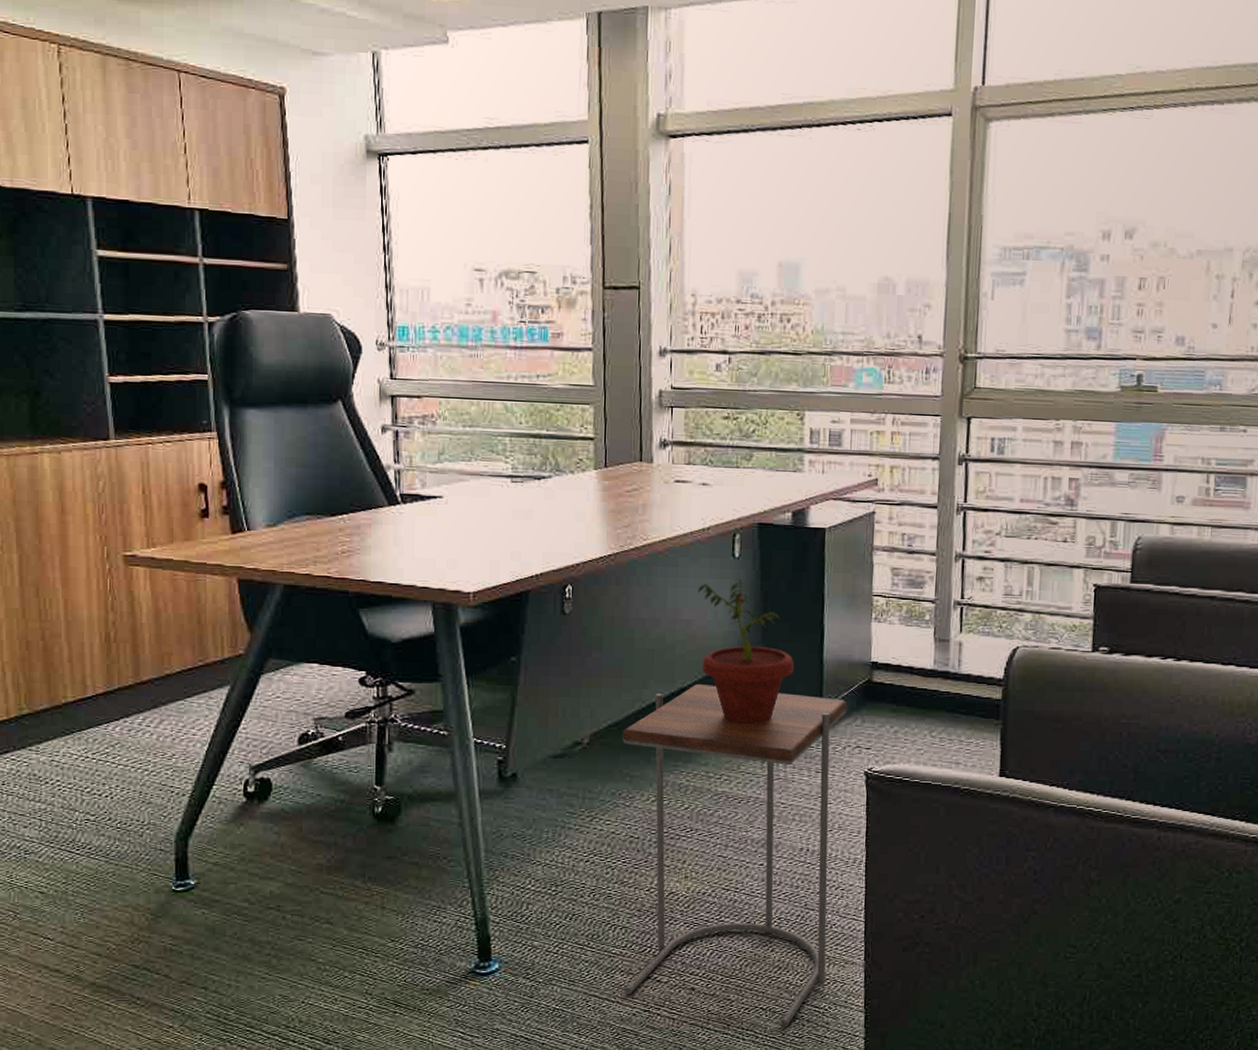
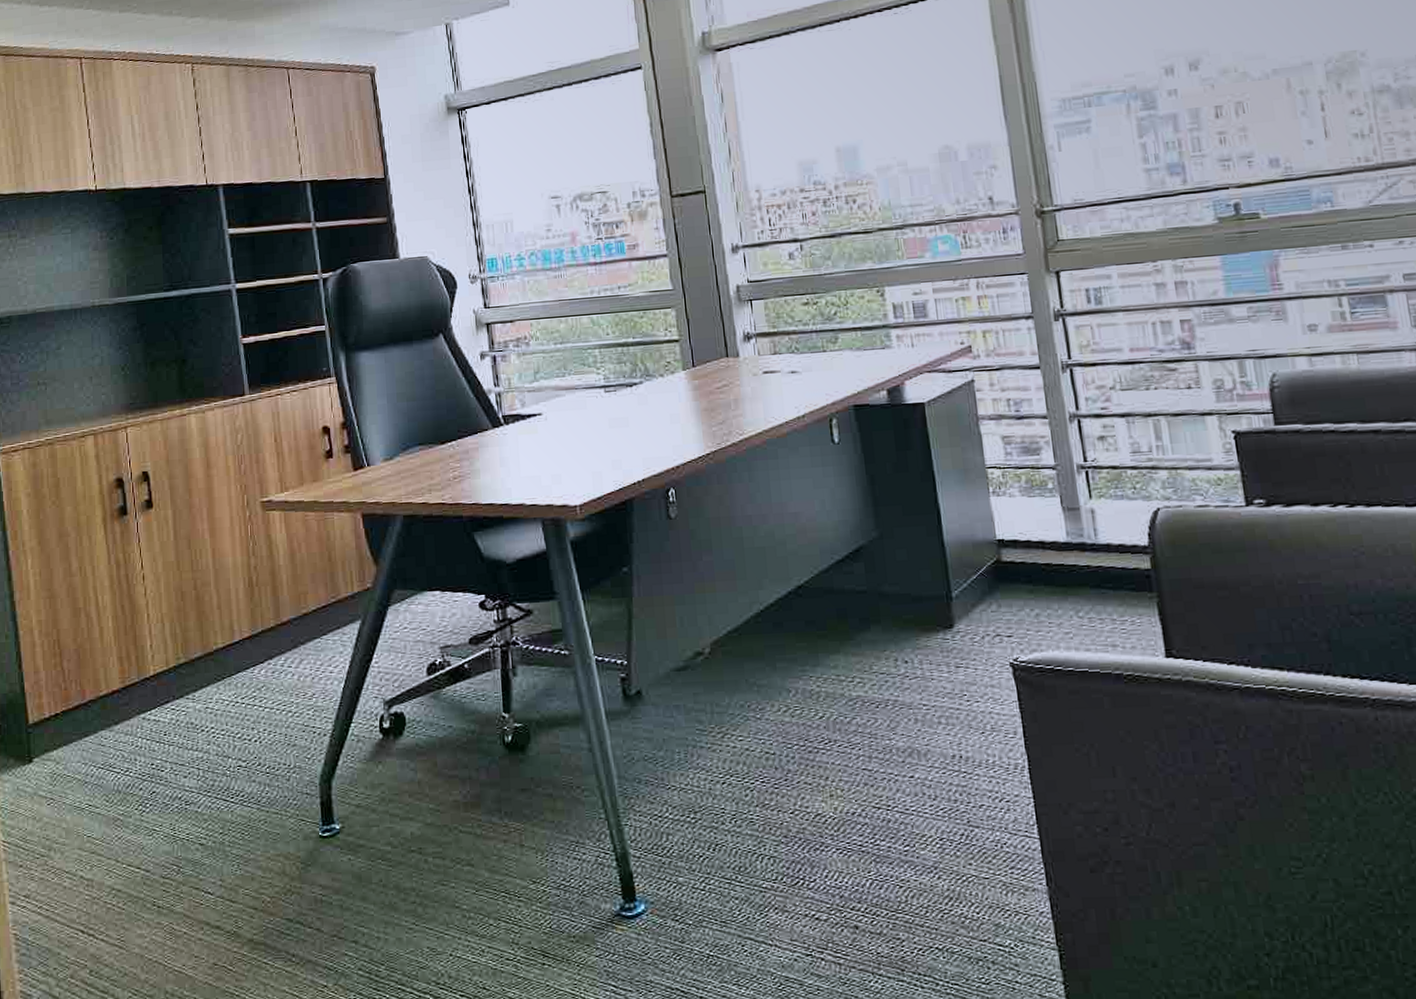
side table: present [622,683,847,1028] -> none [743,579,1005,972]
potted plant: present [697,578,794,724] -> none [800,464,914,619]

